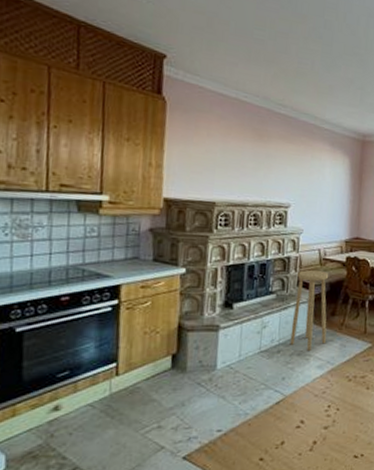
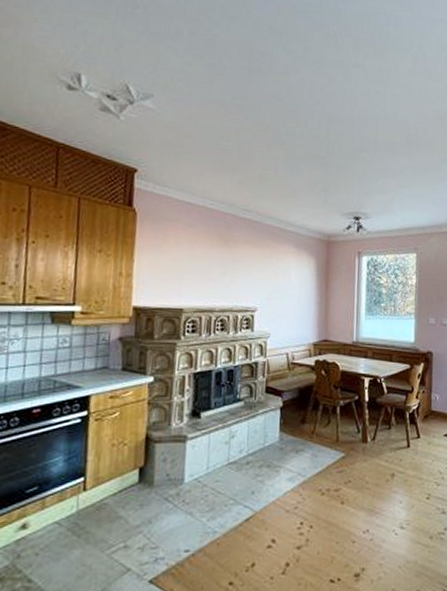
stool: present [290,269,329,351] -> none [259,375,298,462]

